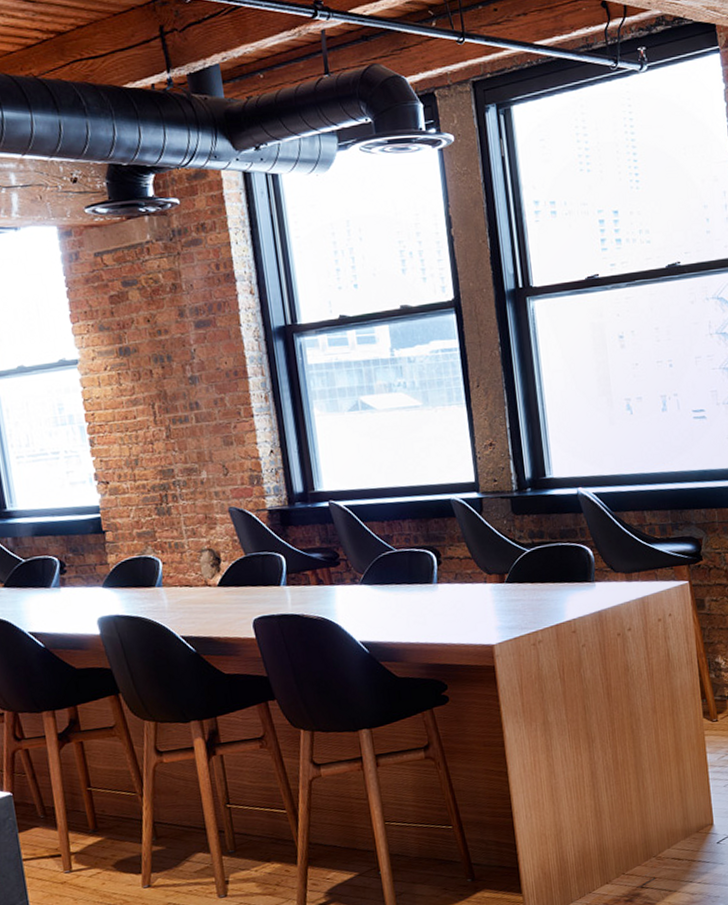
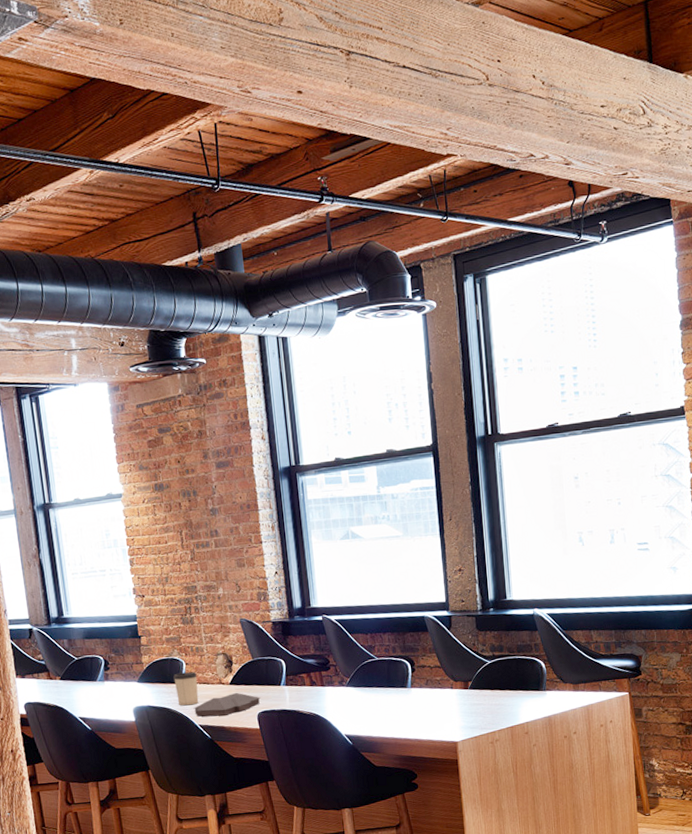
cup: none [147,572,180,615] -> present [173,671,199,706]
papers: none [173,595,256,627] -> present [193,692,261,717]

